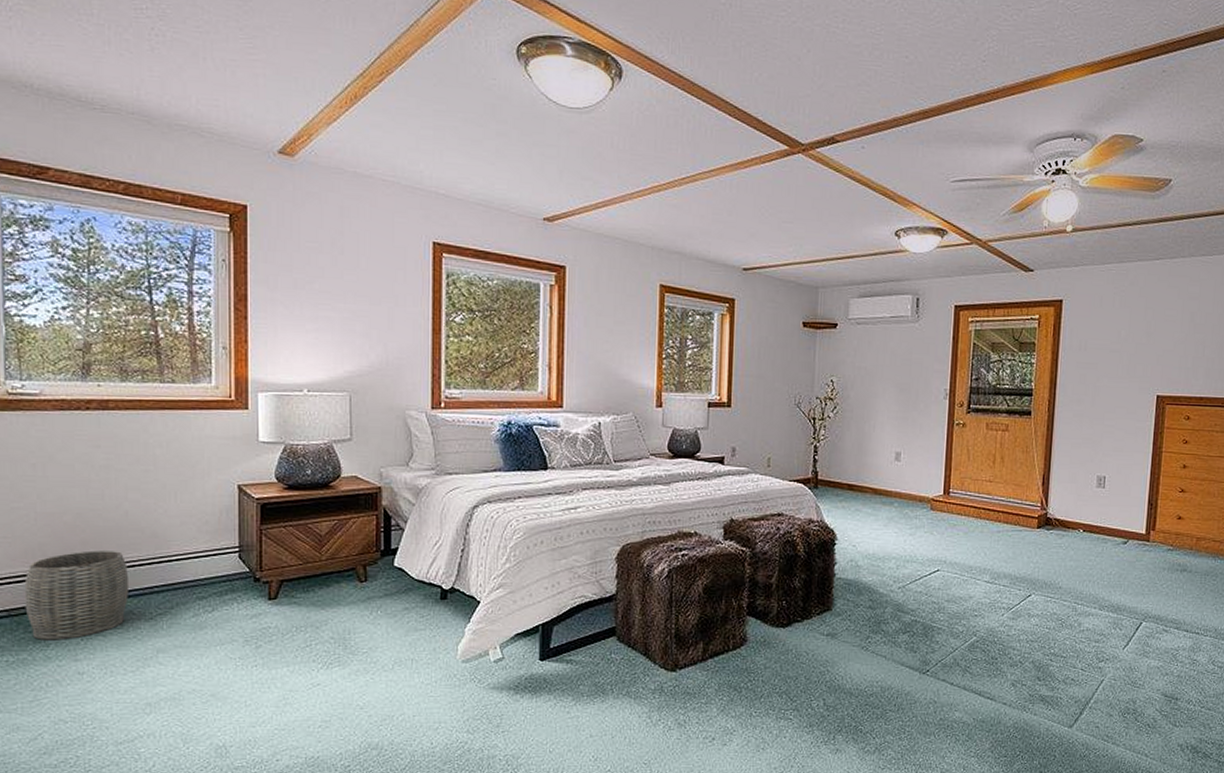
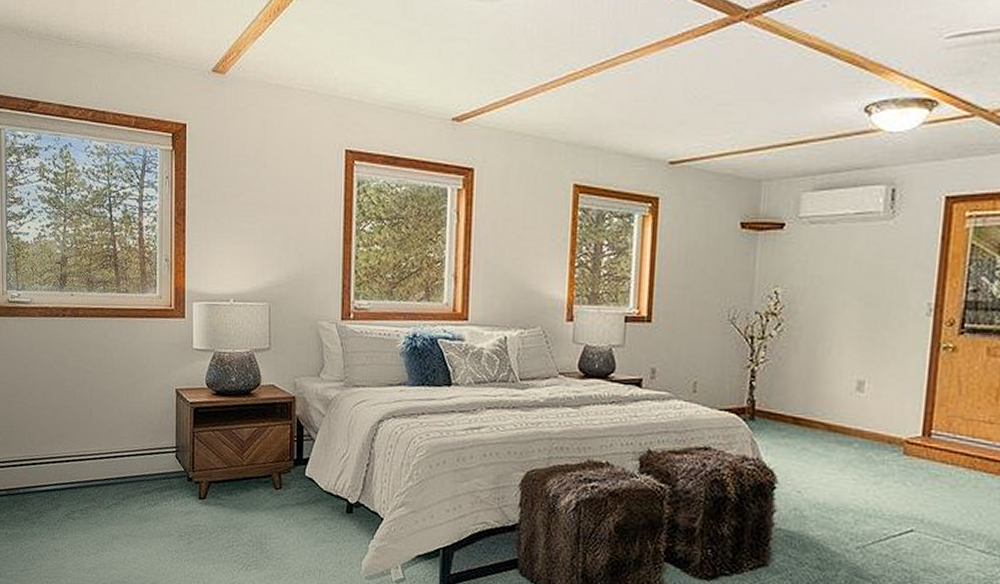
woven basket: present [24,550,128,640] -> none [18,442,92,520]

